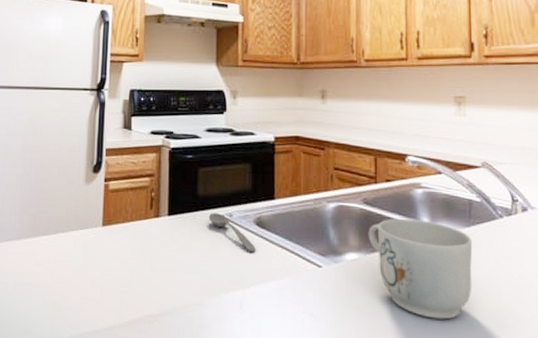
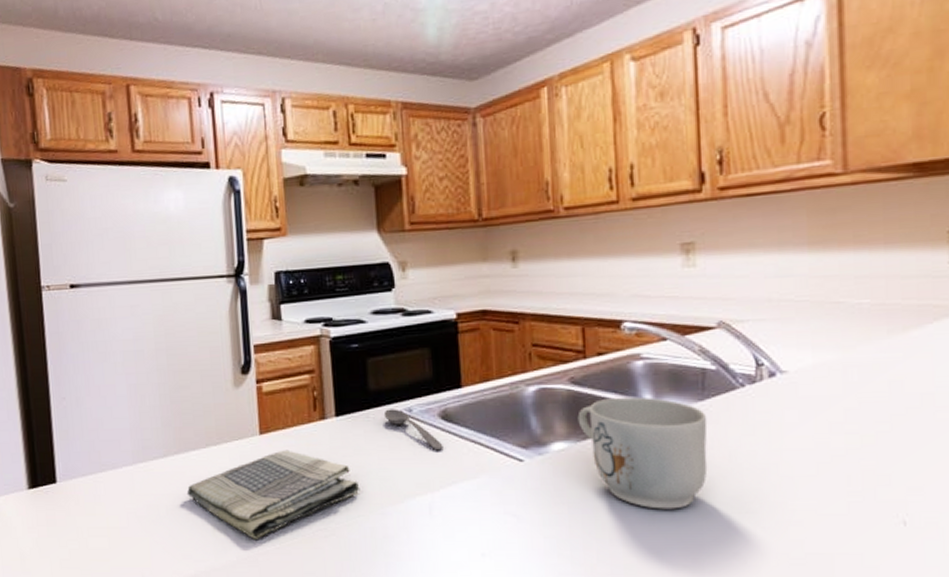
dish towel: none [33,241,183,320] -> present [186,449,360,539]

